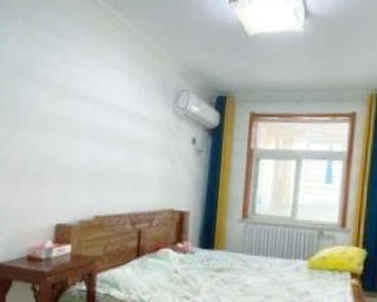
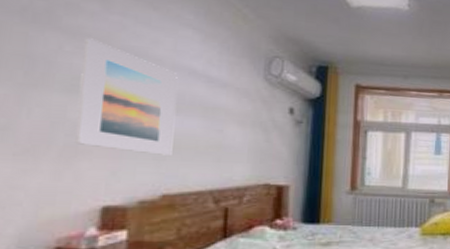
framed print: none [41,86,109,182] -> present [75,38,178,155]

